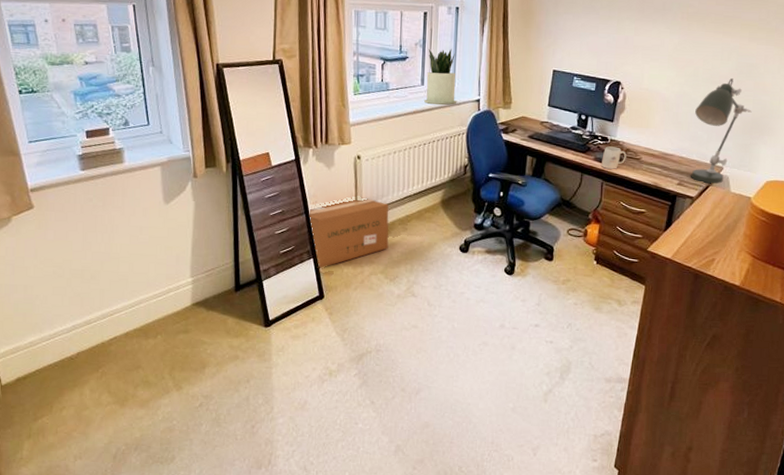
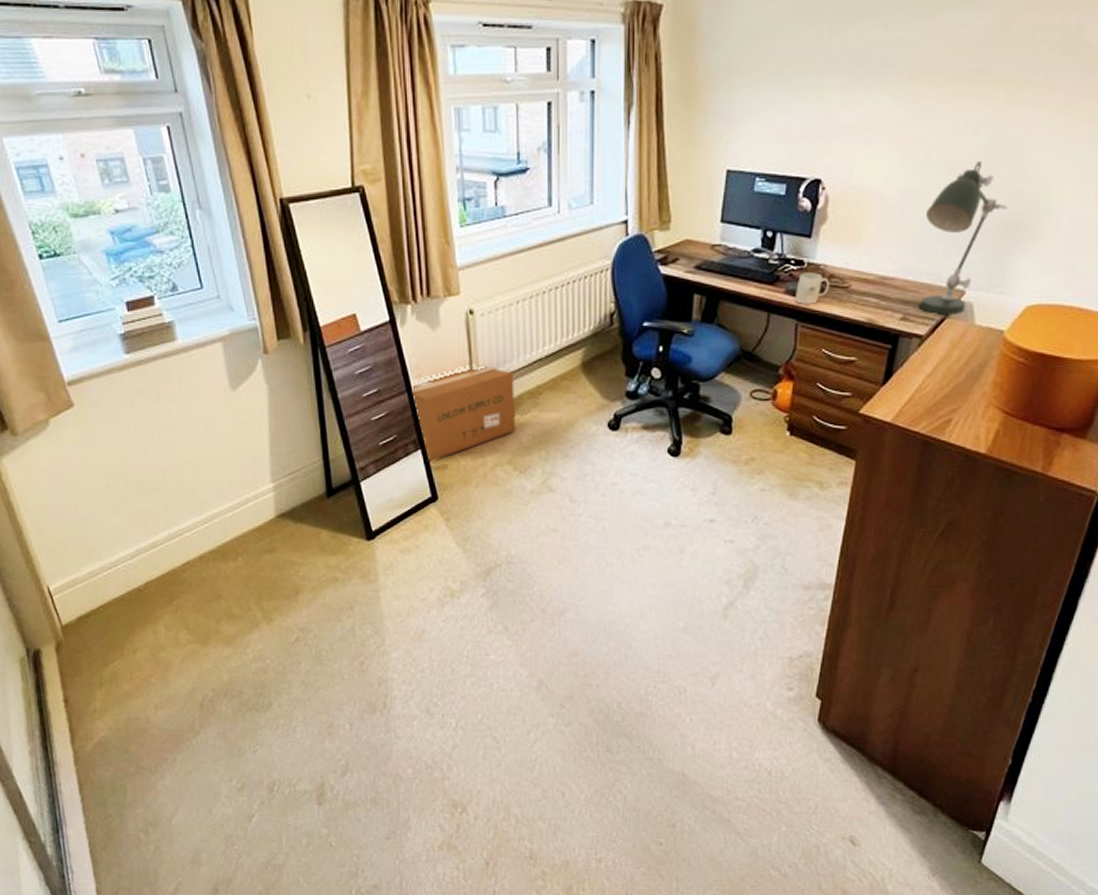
planter: present [423,48,457,106] -> none [552,151,597,233]

